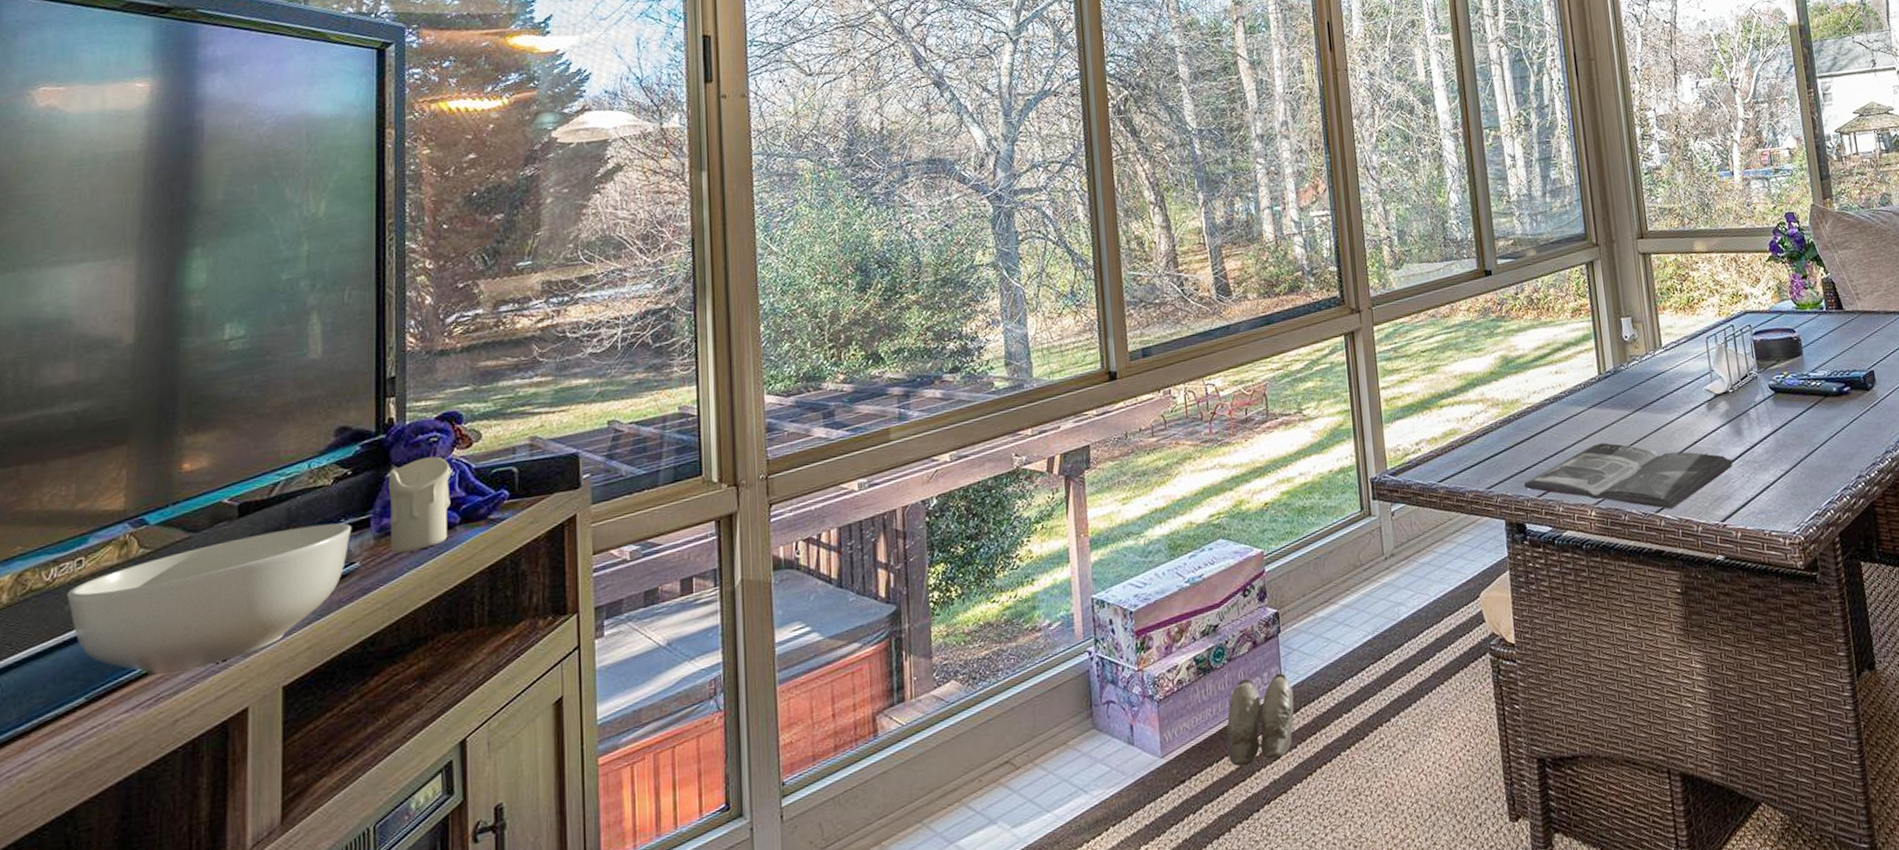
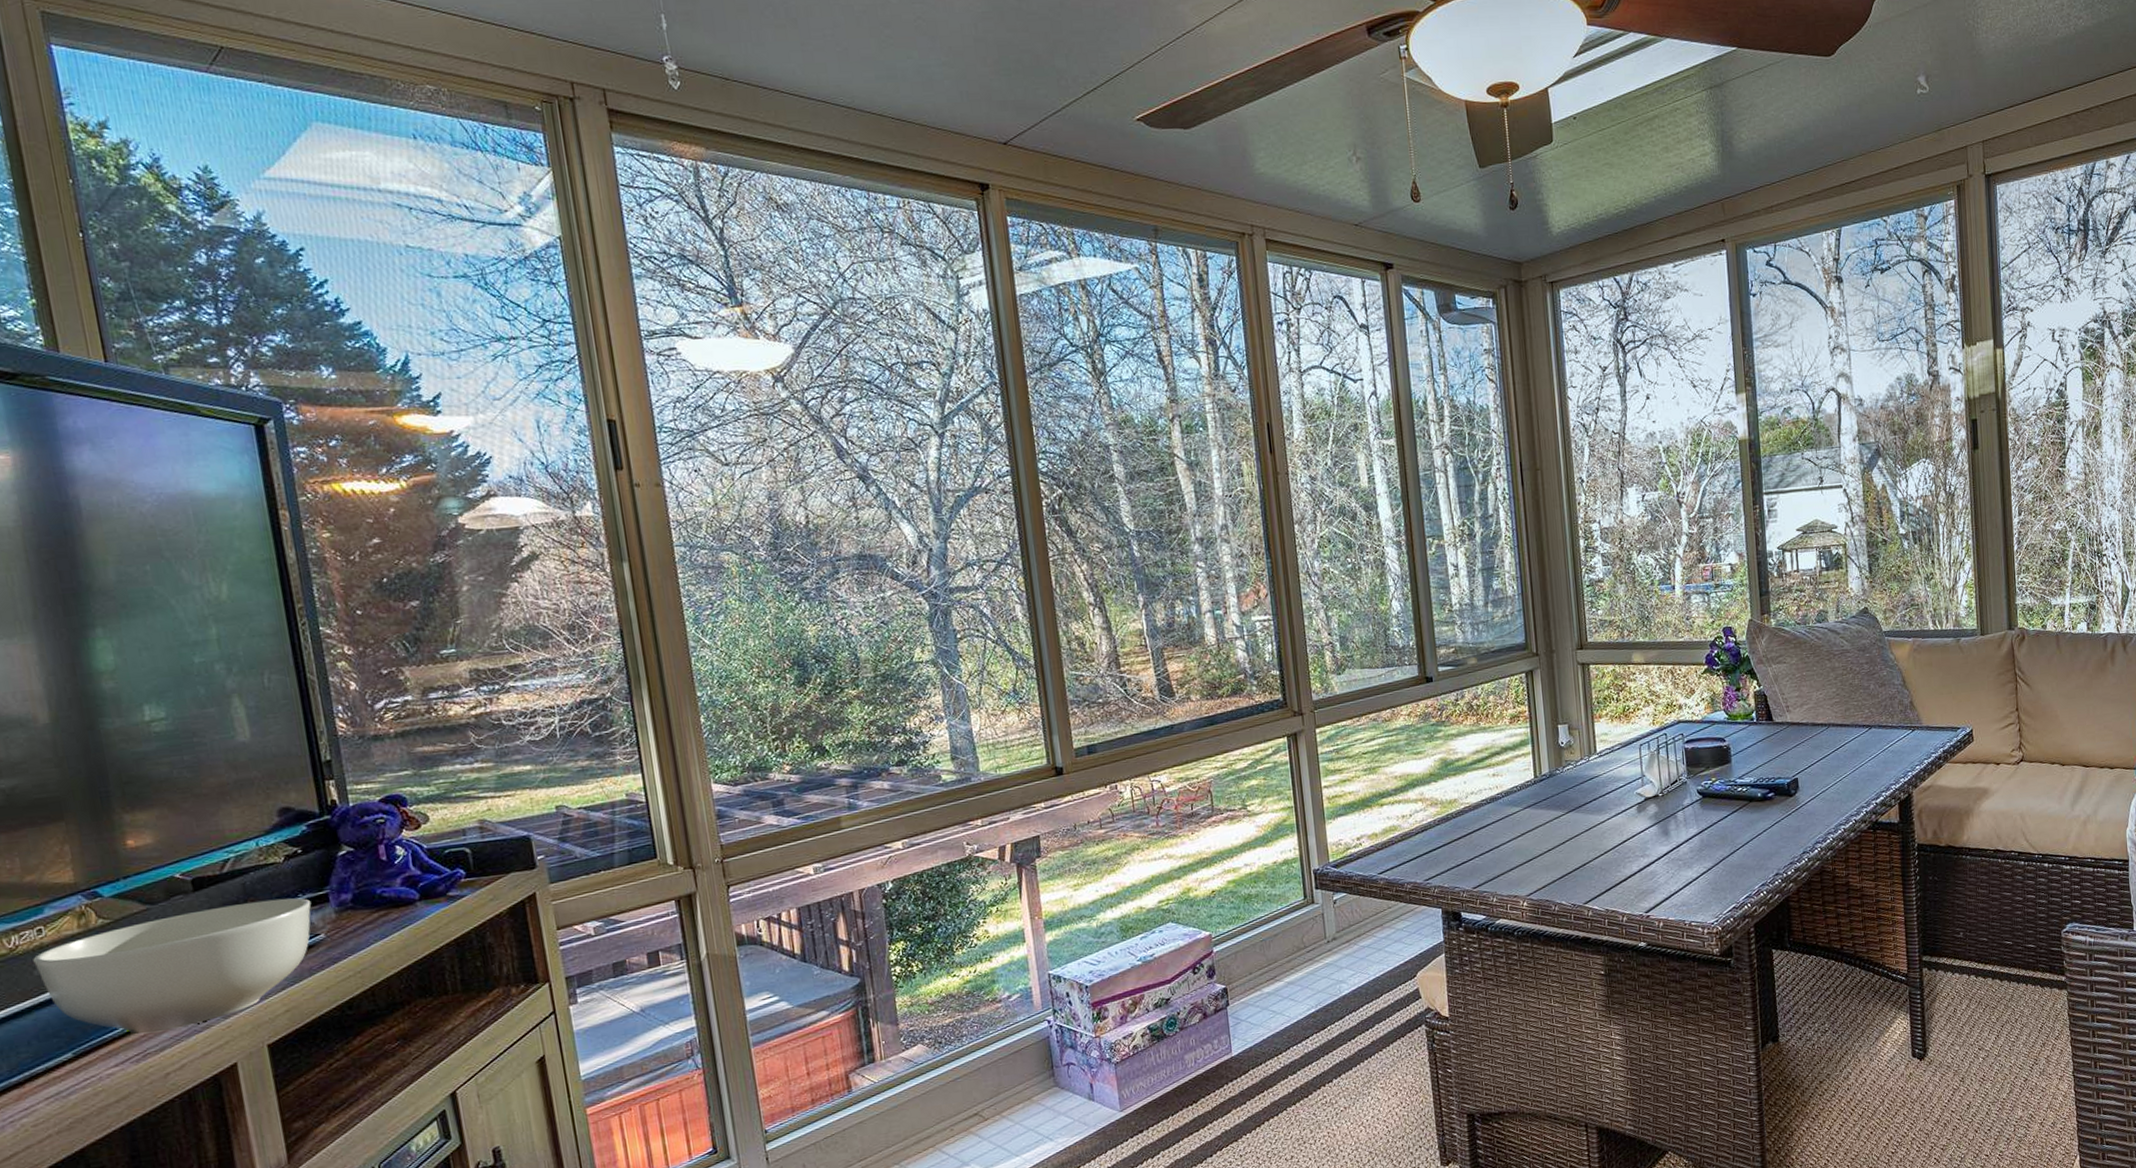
candle: present [388,456,451,554] -> none [340,836,409,927]
slippers: present [1226,672,1295,766] -> none [1180,1040,1243,1119]
magazine: present [1523,443,1733,510] -> none [1459,840,1659,902]

